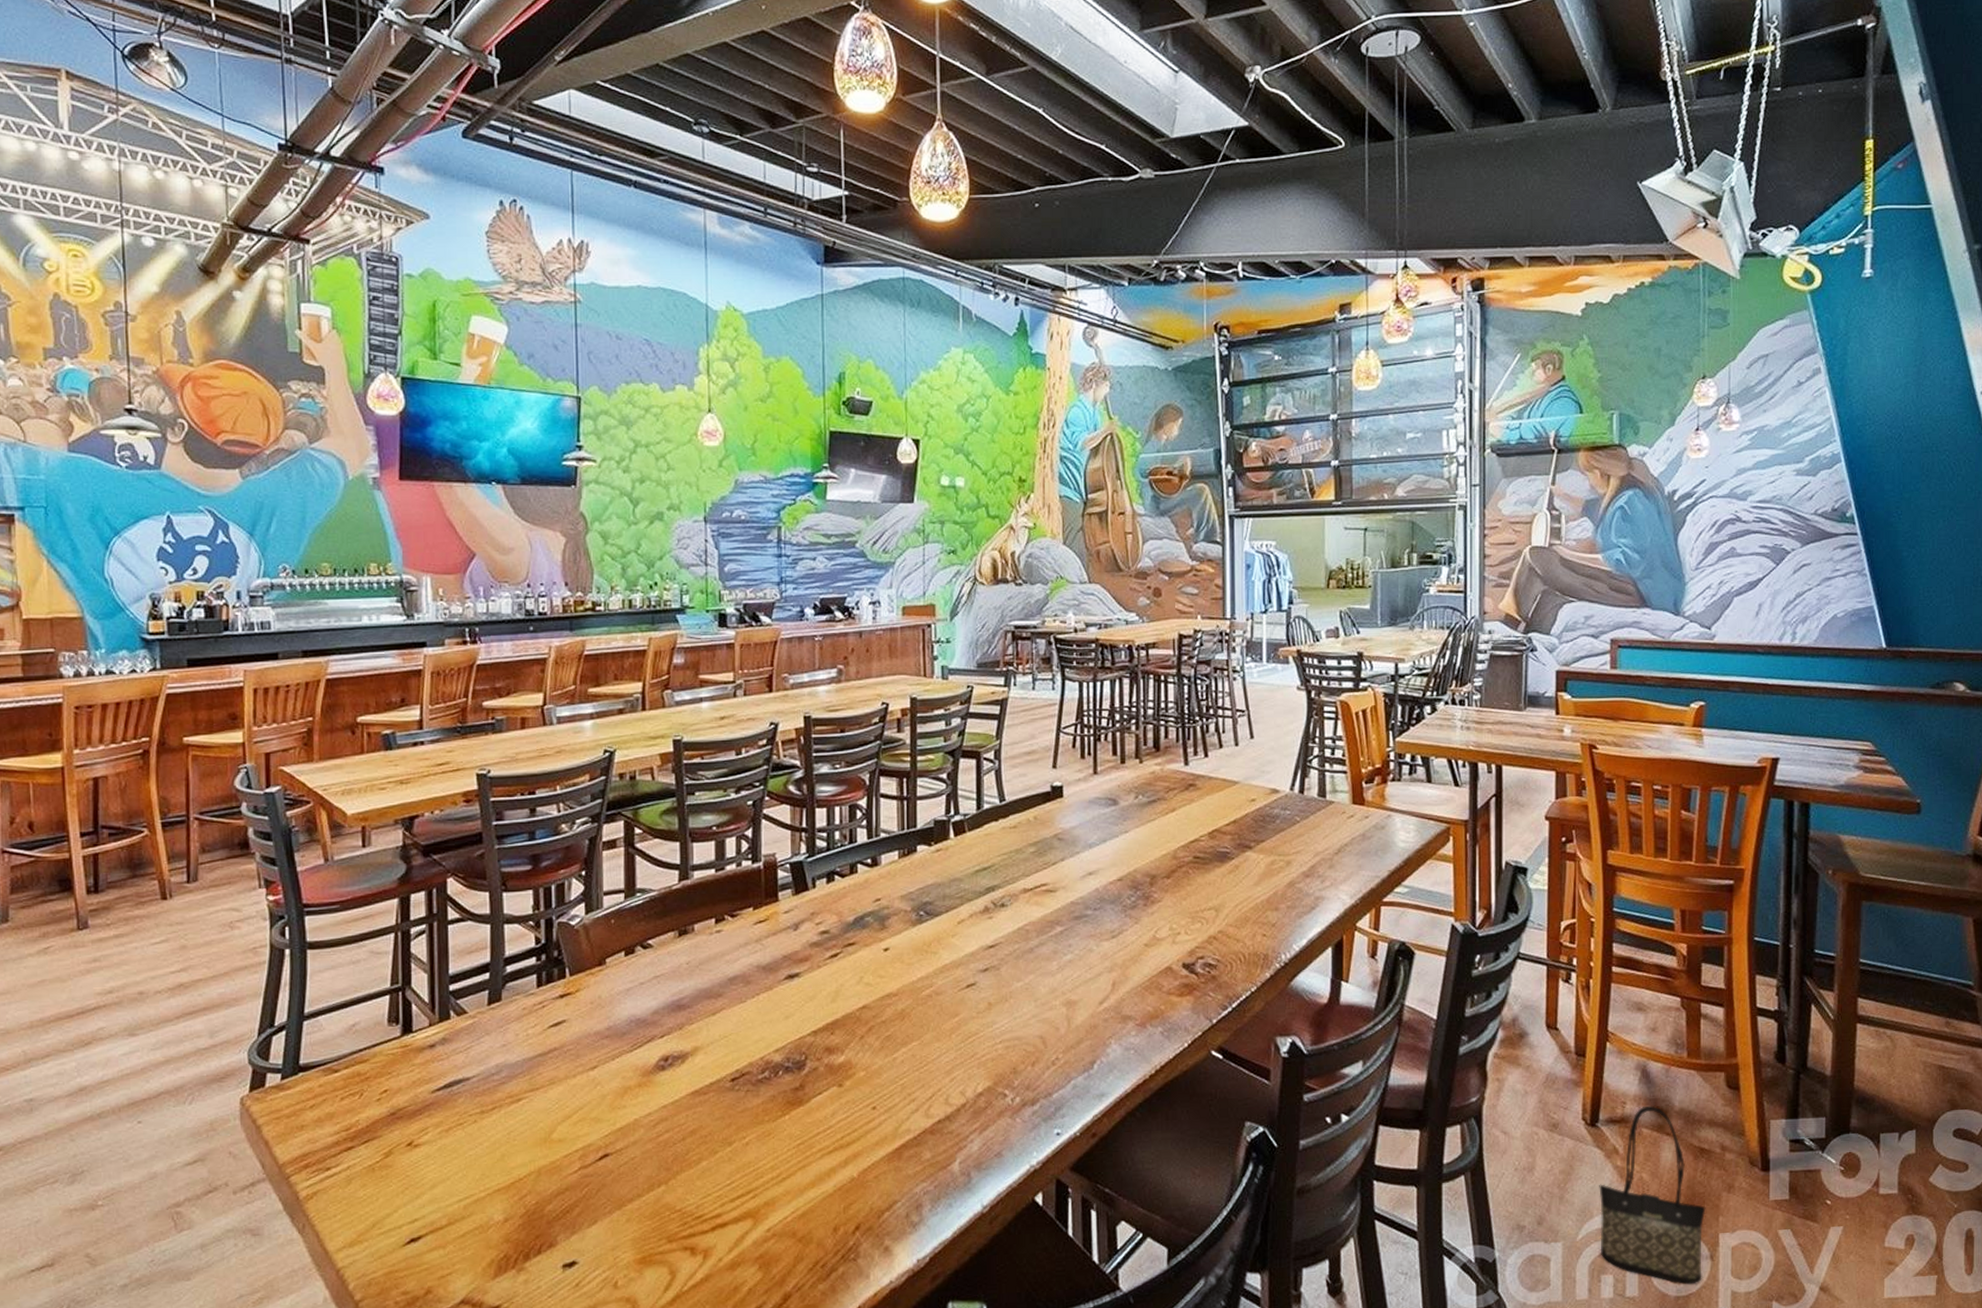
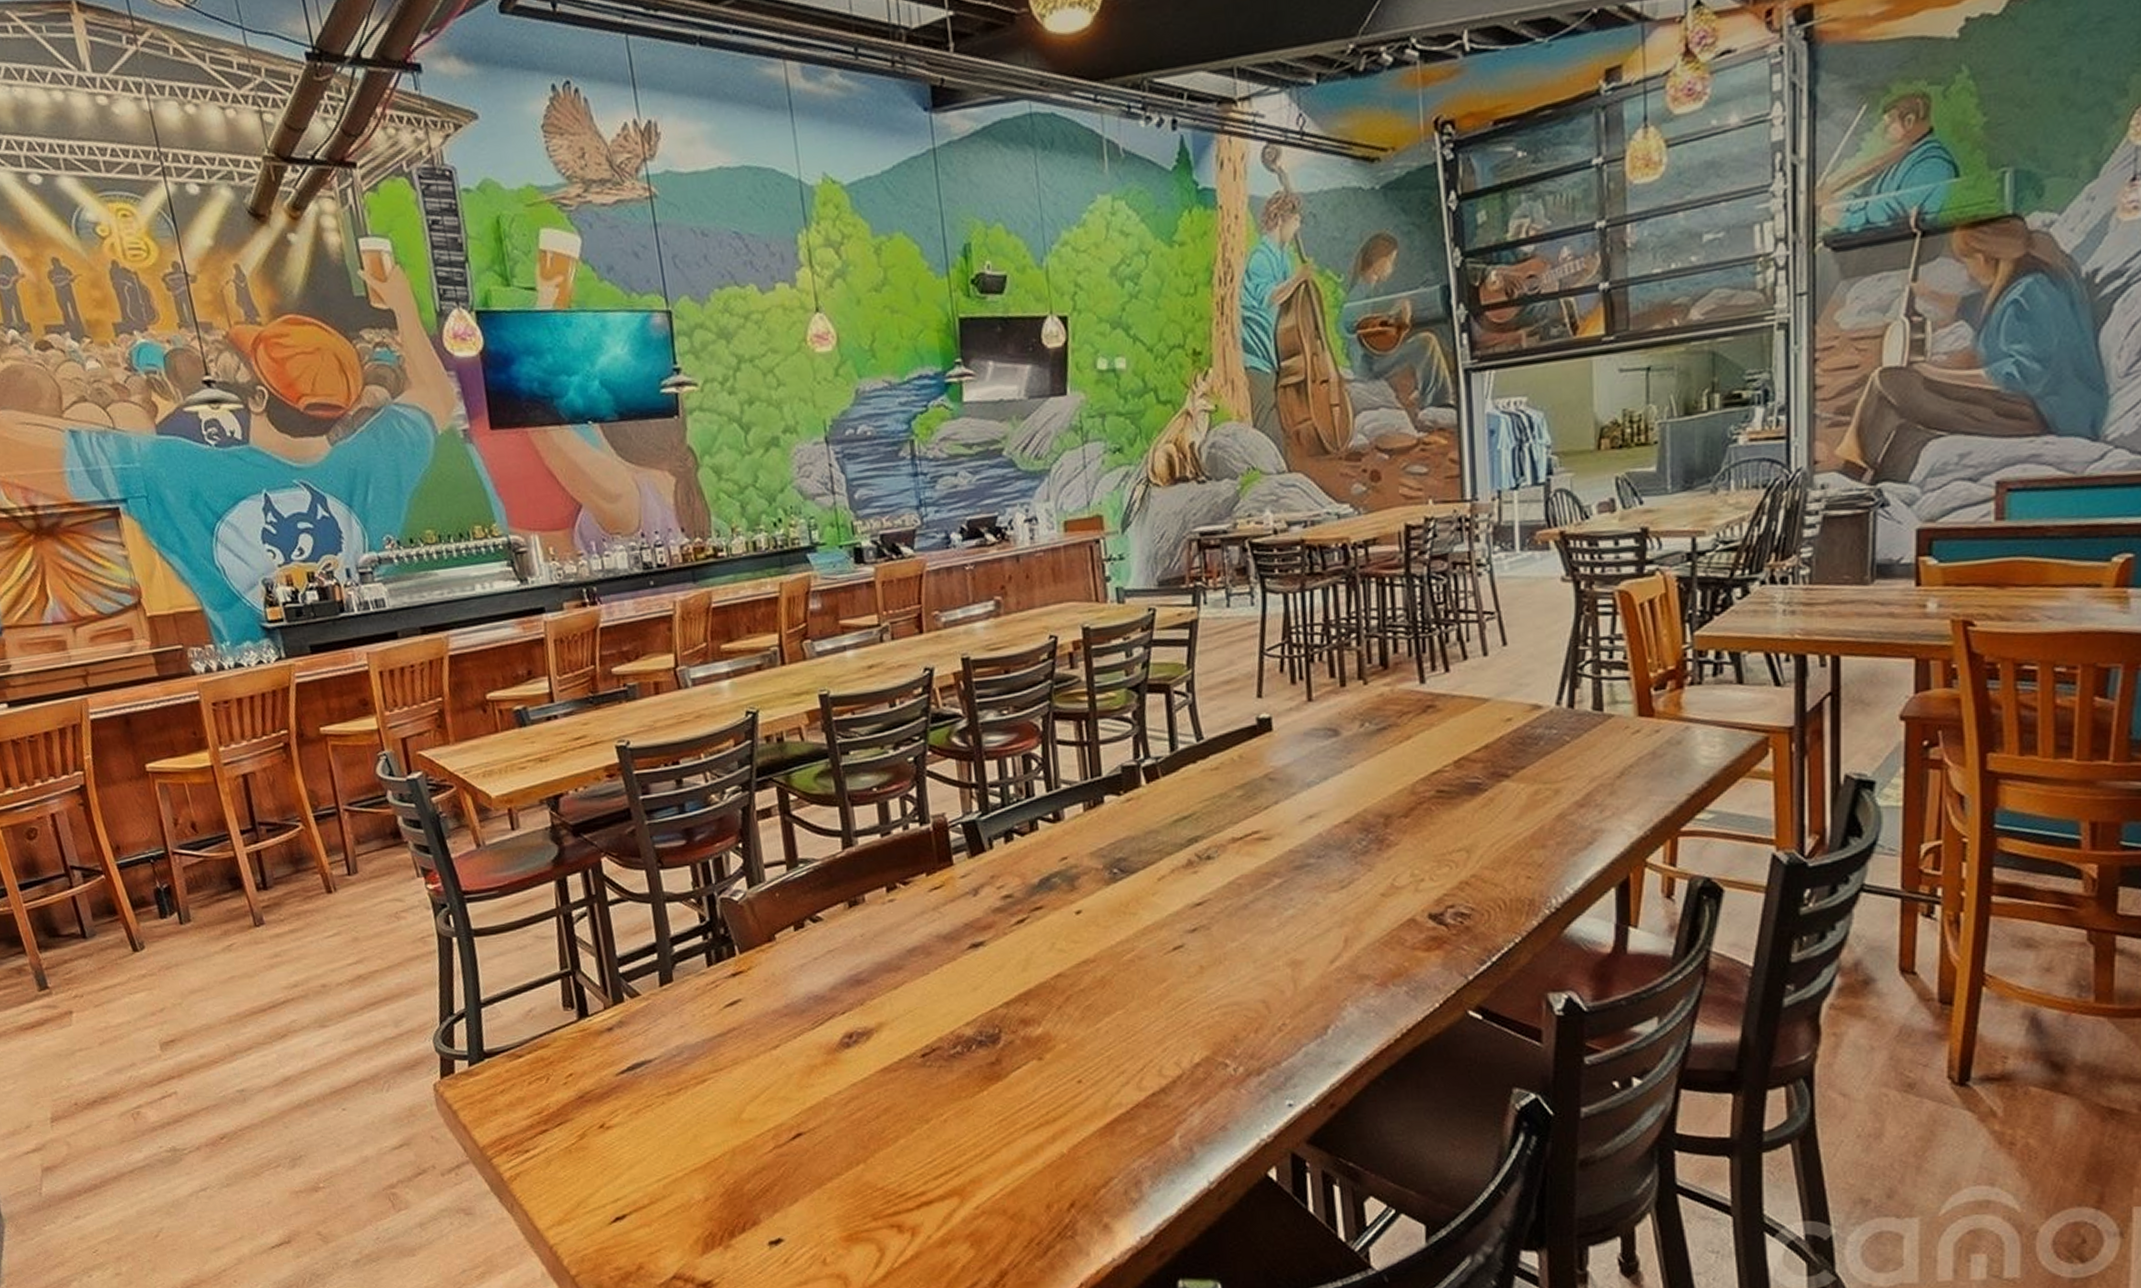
tote bag: present [1599,1105,1706,1285] -> none [1969,1060,2116,1265]

